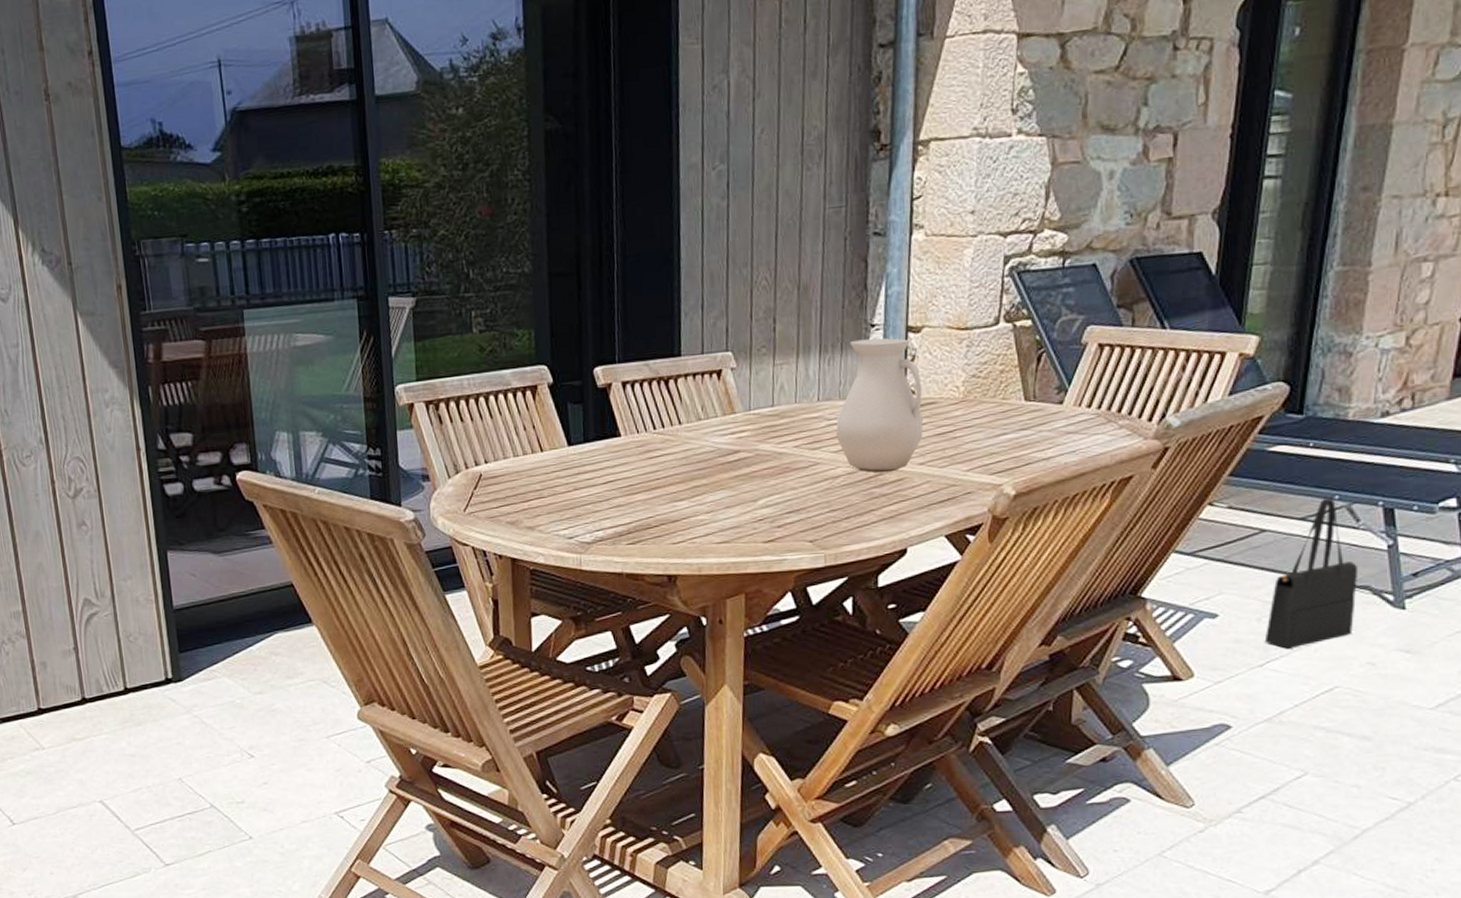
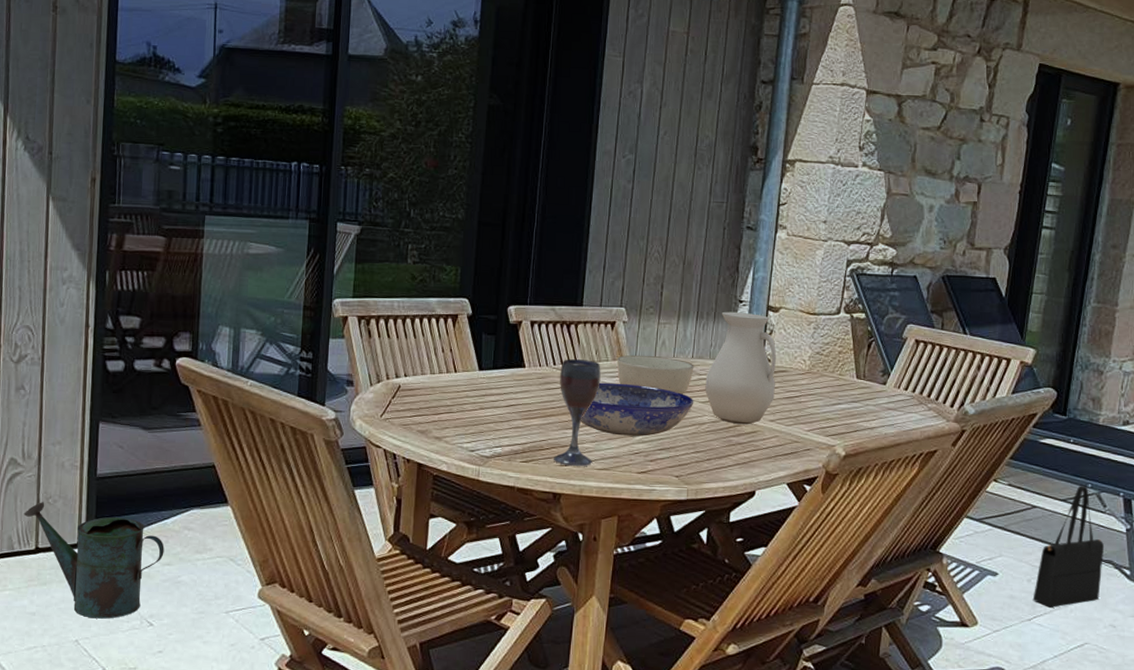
watering can: none [106,641,254,755] -> present [23,502,164,619]
cup: none [662,418,711,544] -> present [553,359,601,467]
ceramic bowl: none [691,440,825,502] -> present [581,382,694,437]
bowl: none [727,403,821,446] -> present [616,354,694,395]

